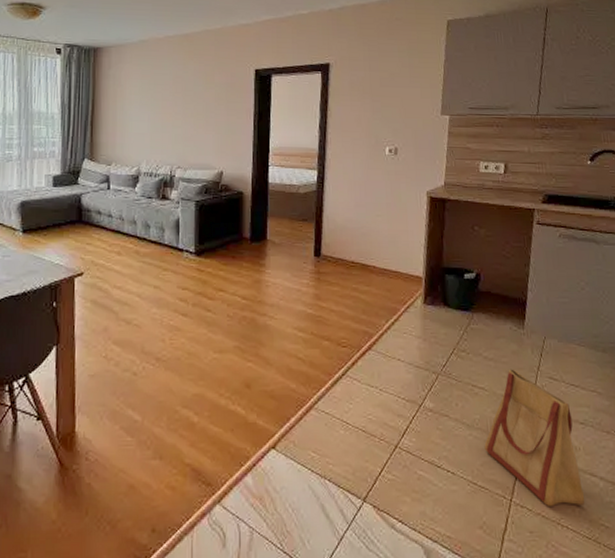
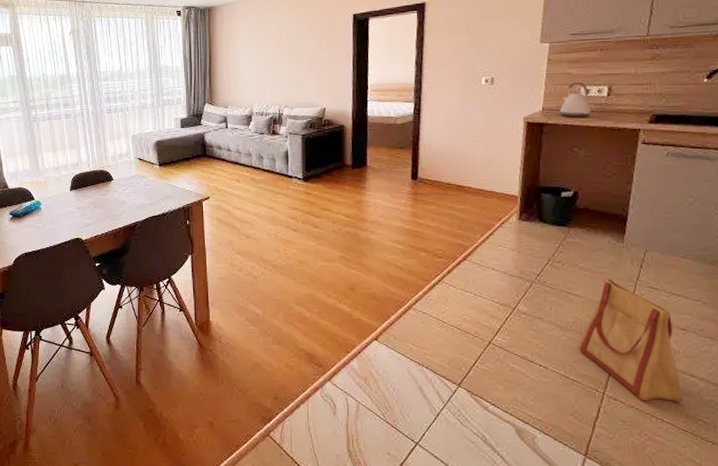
kettle: none [461,156,490,196] -> present [560,81,592,119]

